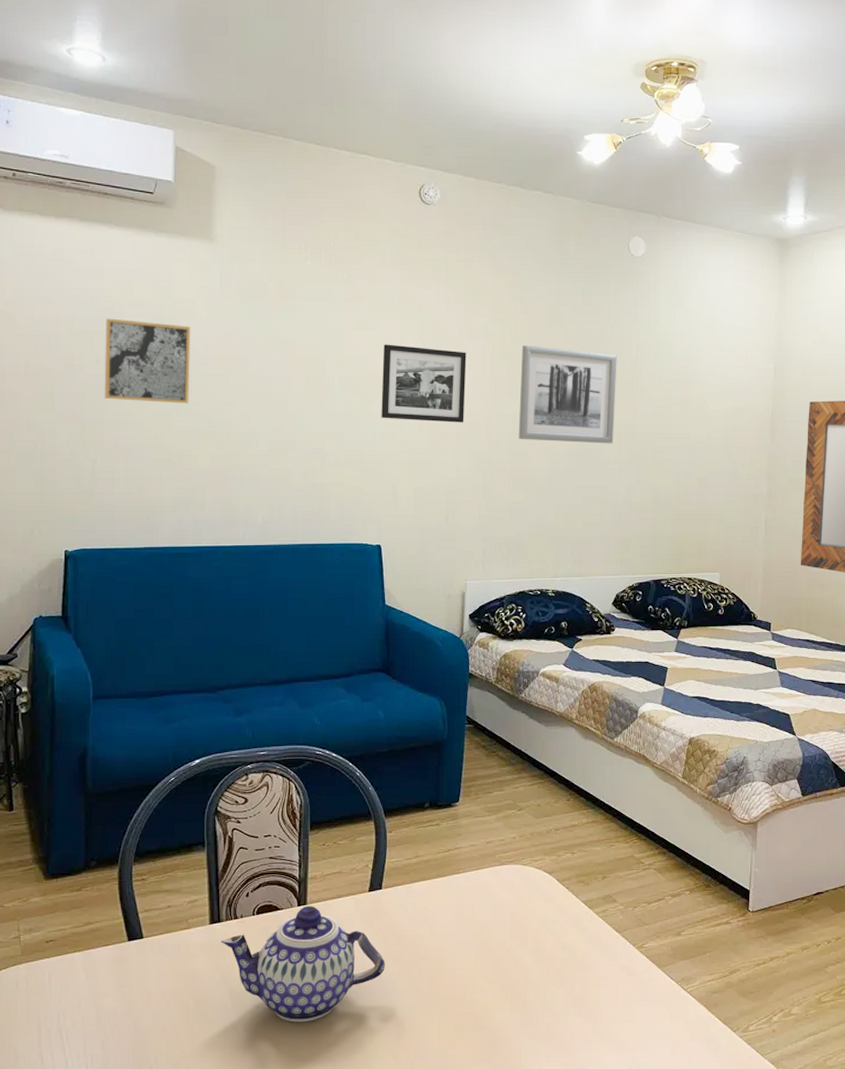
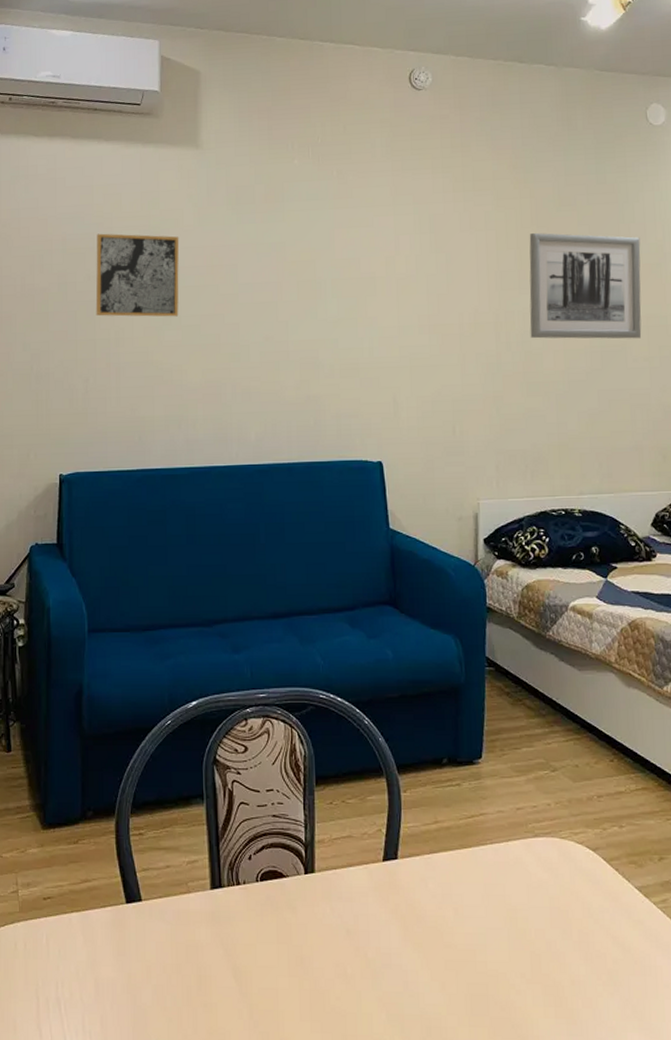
teapot: present [221,906,386,1022] -> none [223,875,406,1013]
picture frame: present [381,344,467,423] -> none [376,241,469,323]

